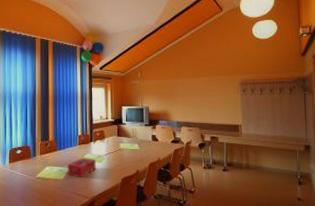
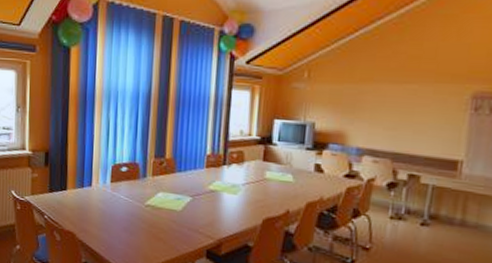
tissue box: present [67,157,96,178] -> none [186,185,229,212]

